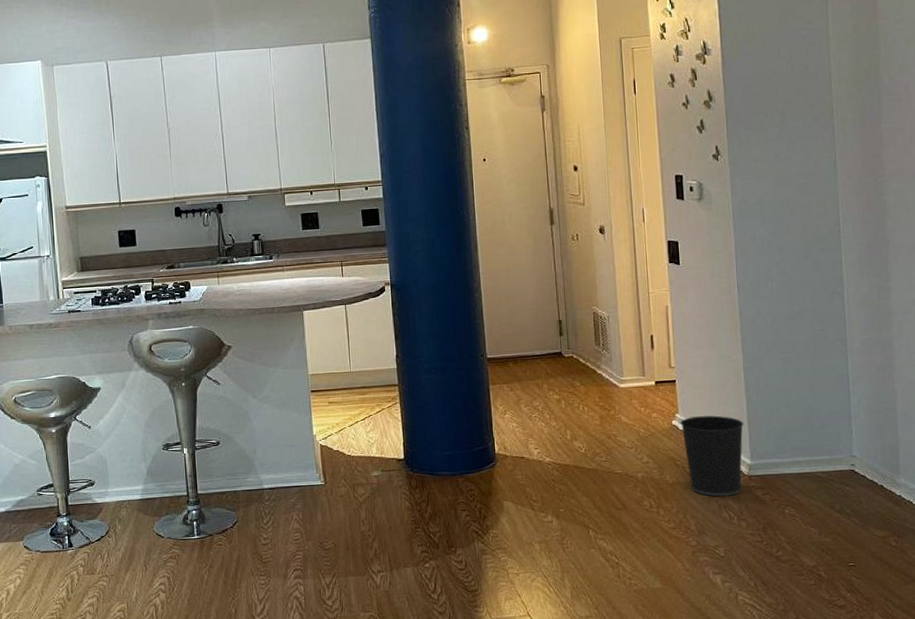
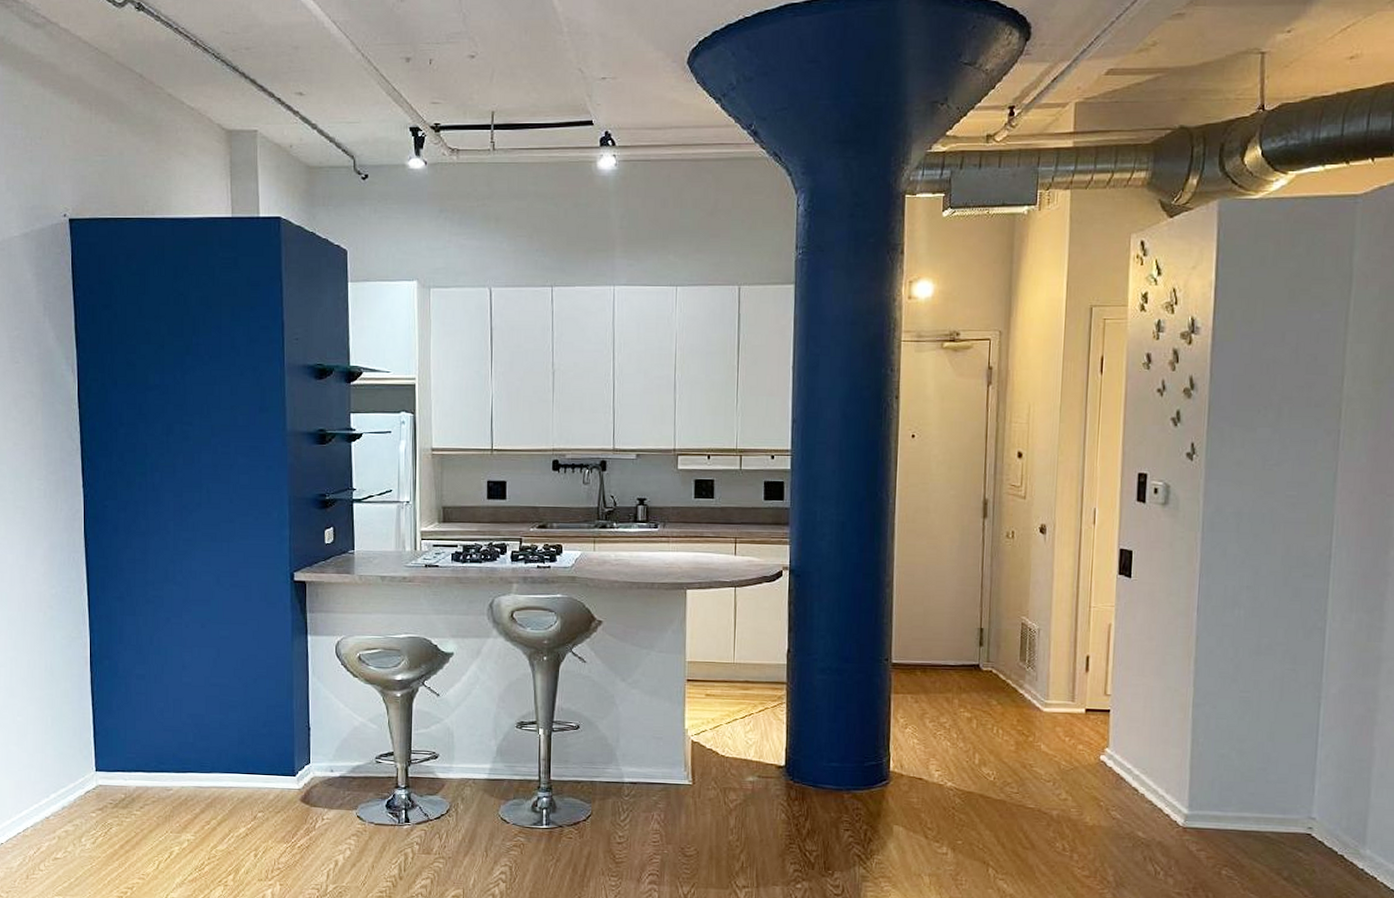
wastebasket: present [680,415,744,497] -> none [1109,753,1186,848]

